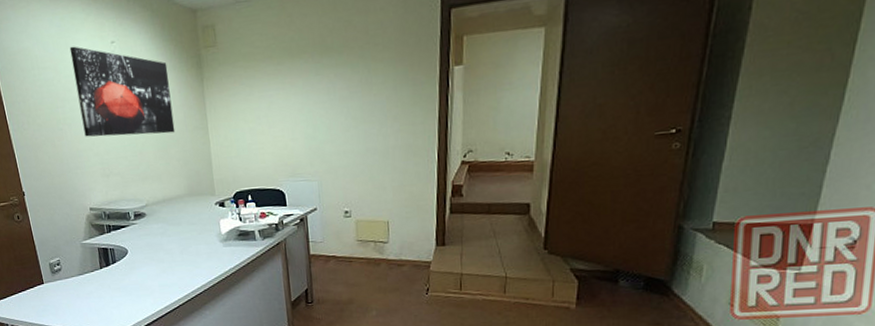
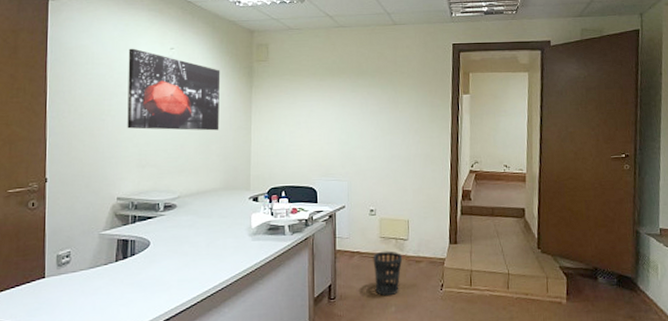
wastebasket: none [350,254,383,301] -> present [373,251,403,296]

